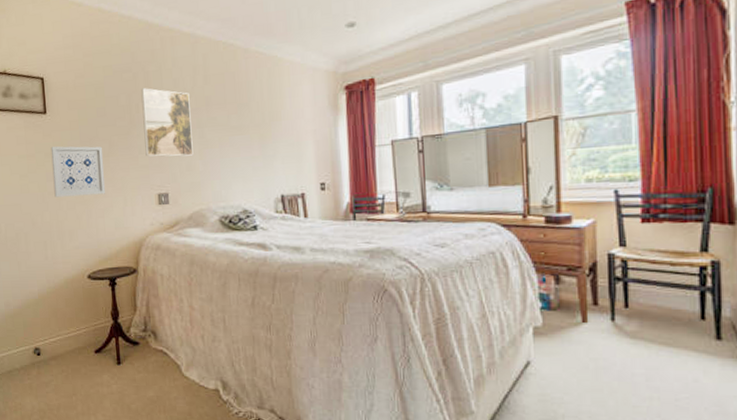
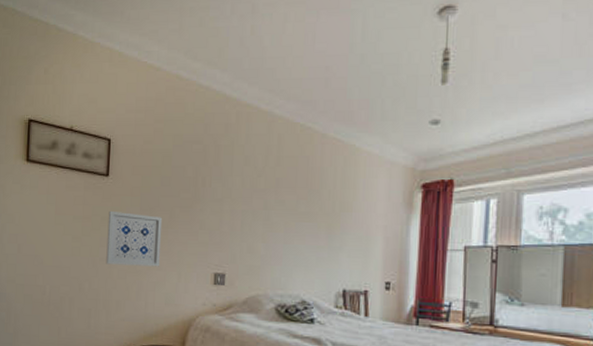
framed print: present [141,88,194,157] -> none [206,162,260,238]

